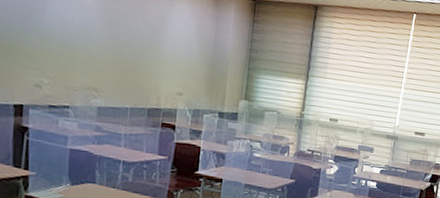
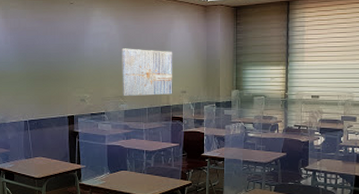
wall art: none [96,25,170,95] -> present [122,48,173,97]

